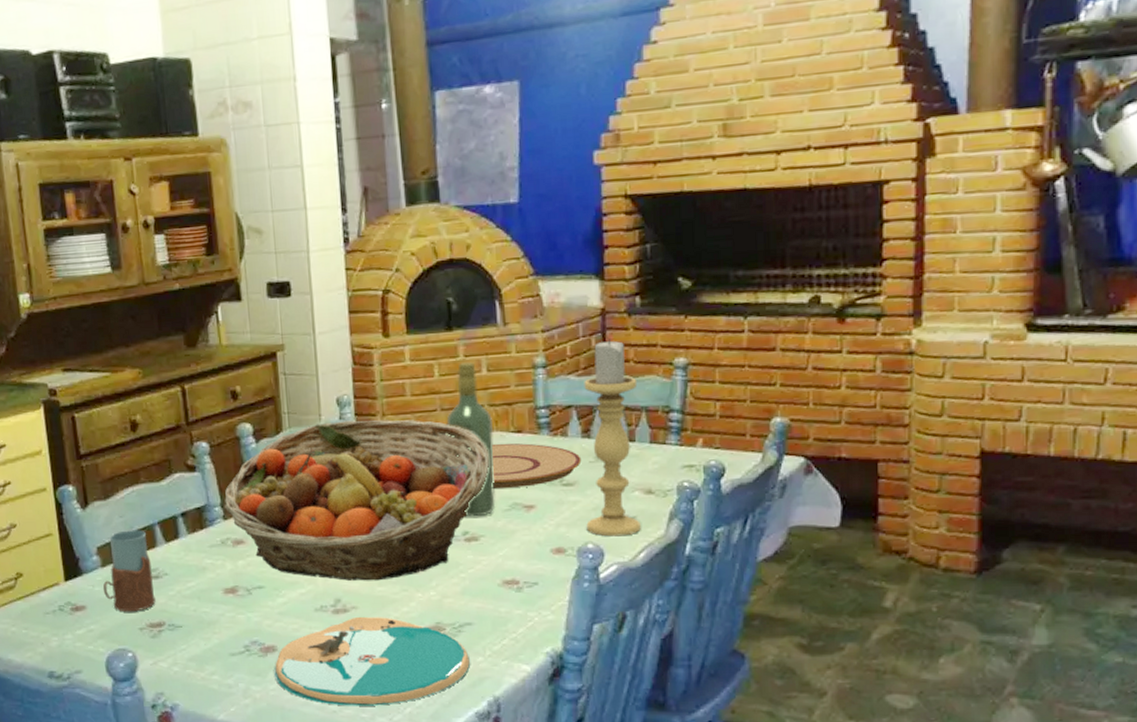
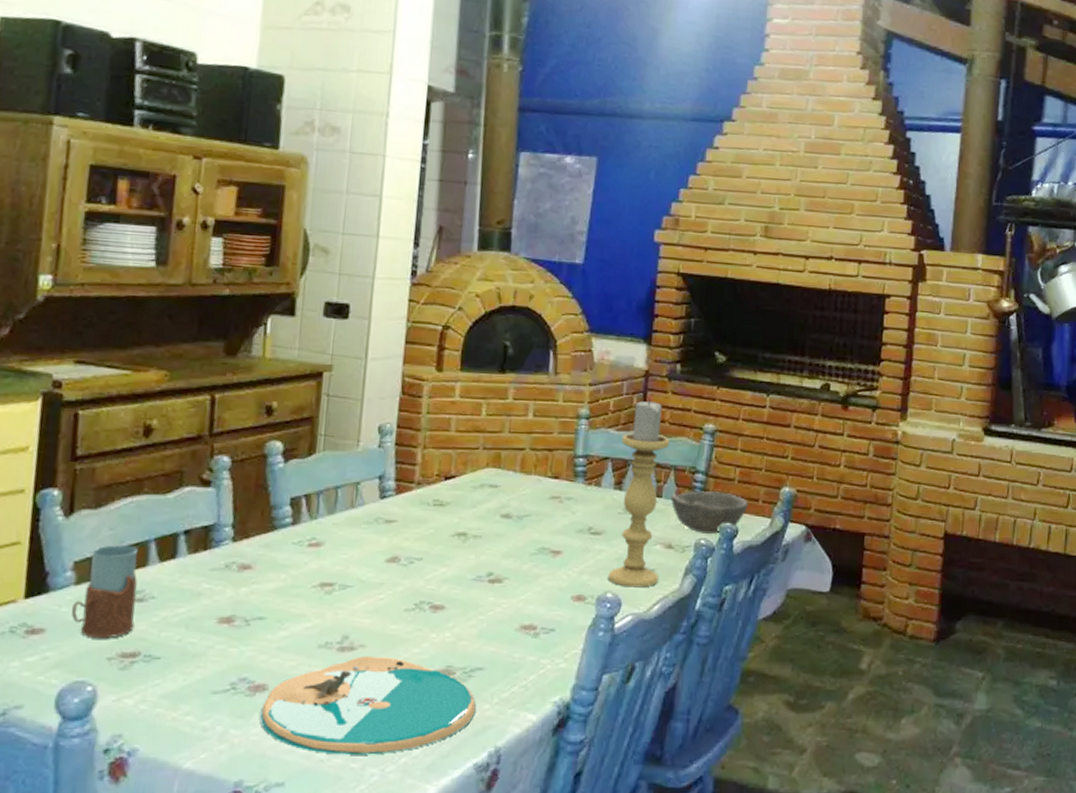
fruit basket: present [224,420,490,581] -> none [235,448,525,618]
wine bottle: present [446,361,496,517] -> none [486,404,532,559]
plate: present [492,443,582,488] -> none [524,487,611,532]
bowl: none [644,429,734,475] -> present [670,490,749,534]

